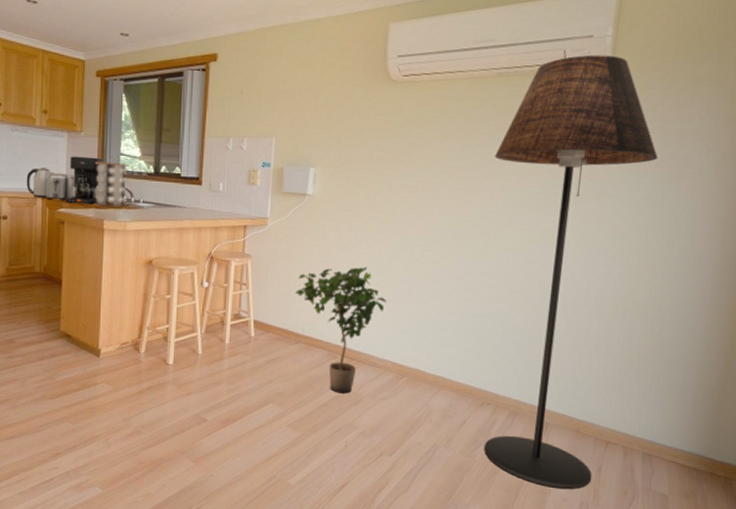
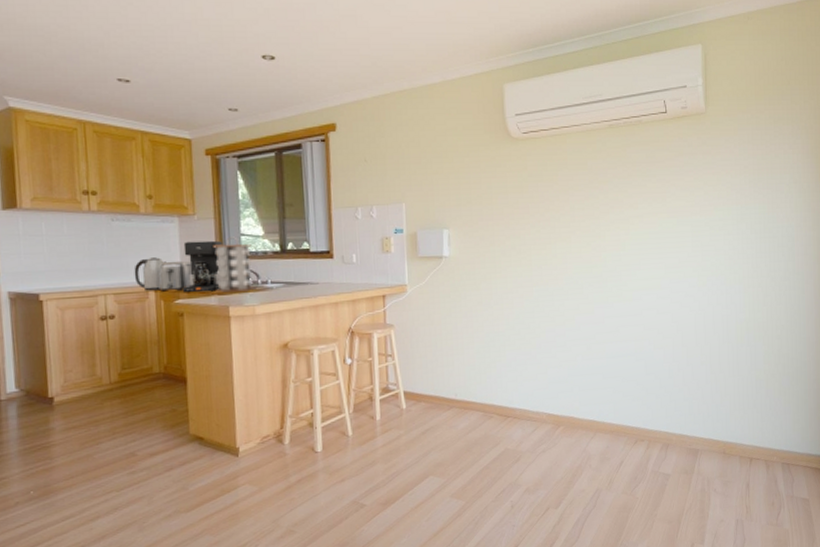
potted plant: present [295,266,387,394] -> none [443,321,534,454]
floor lamp: present [484,54,658,490] -> none [616,103,756,512]

